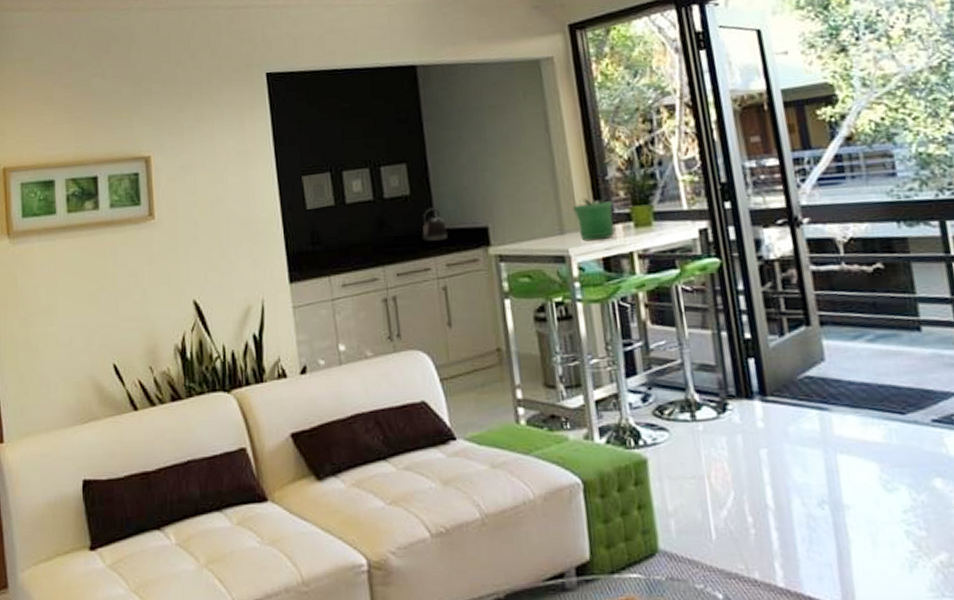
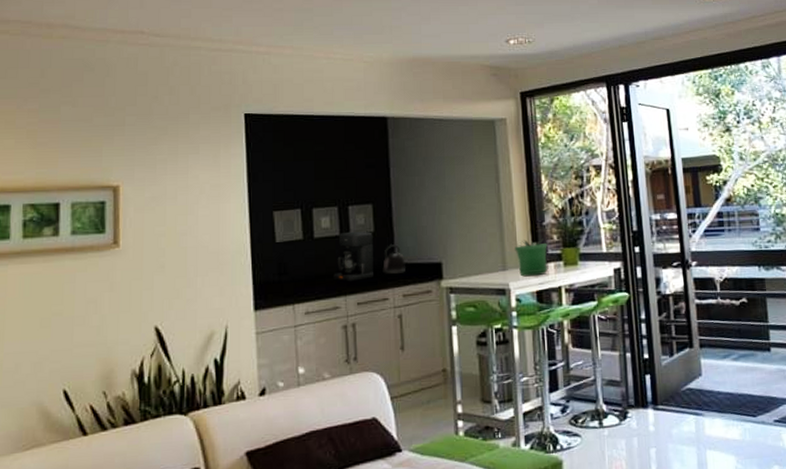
coffee maker: none [369,194,413,251] -> present [333,231,374,282]

